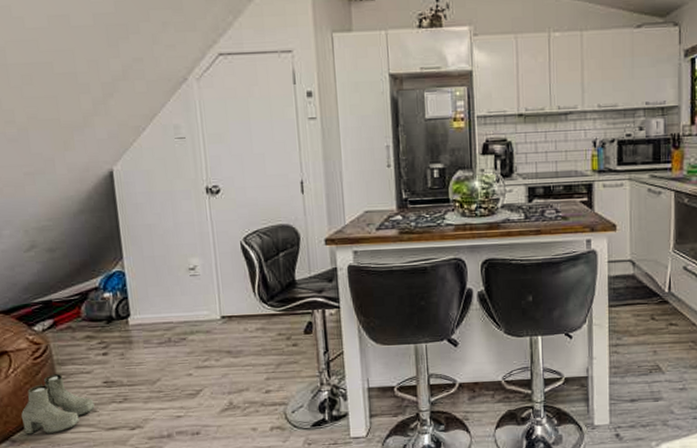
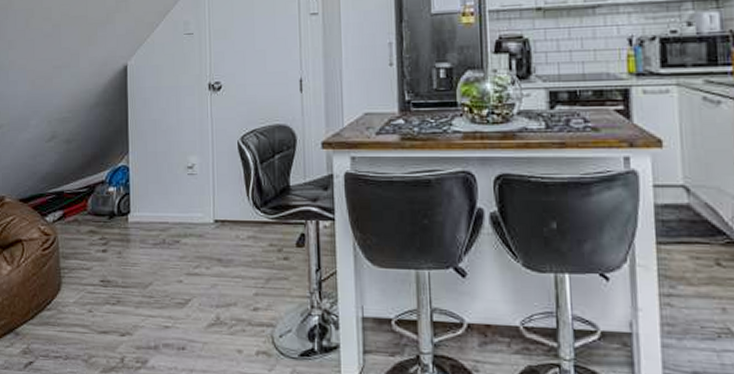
boots: present [21,373,95,434] -> none [26,267,90,330]

